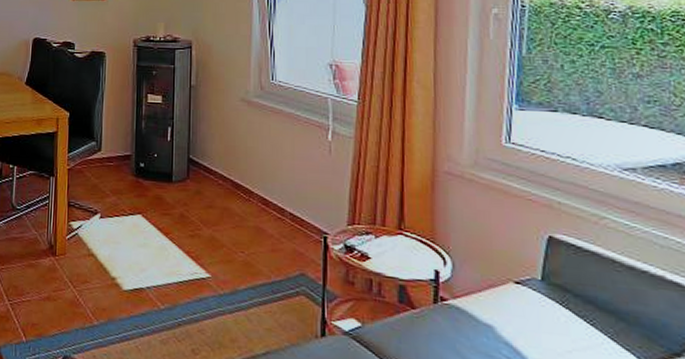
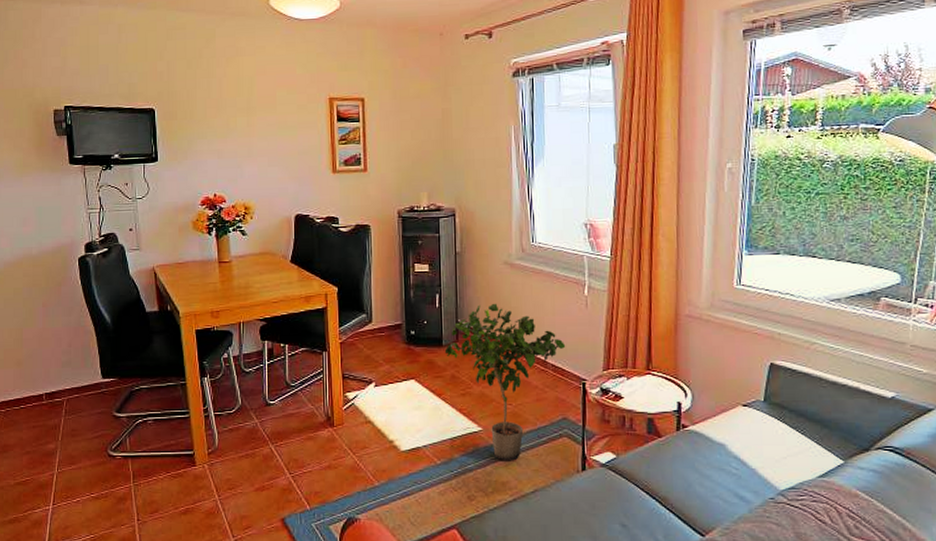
potted plant: none [174,141,306,316] -> present [444,303,566,461]

